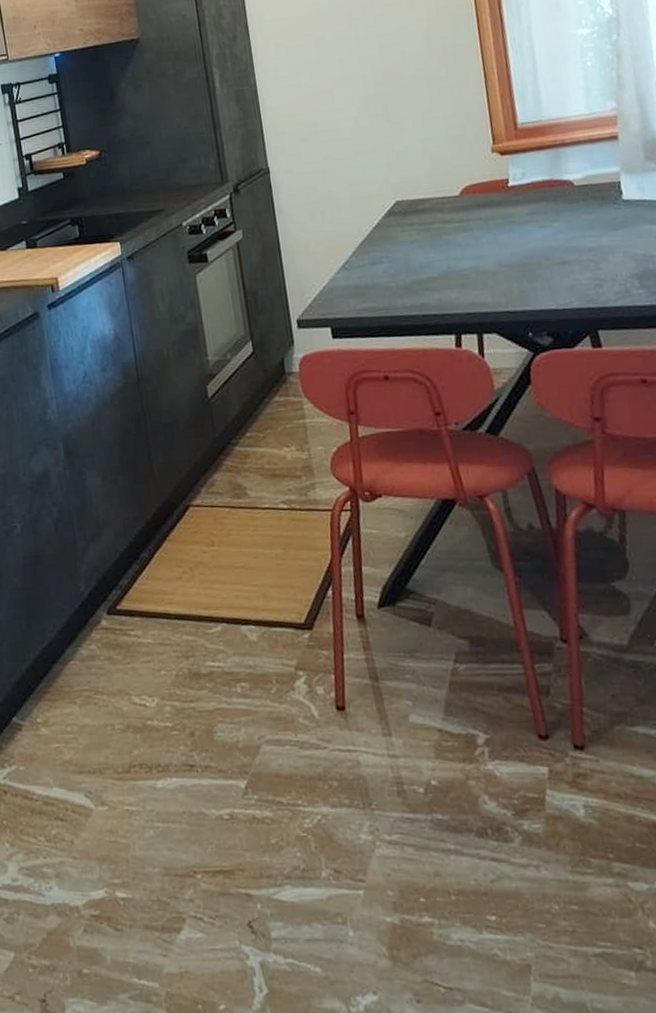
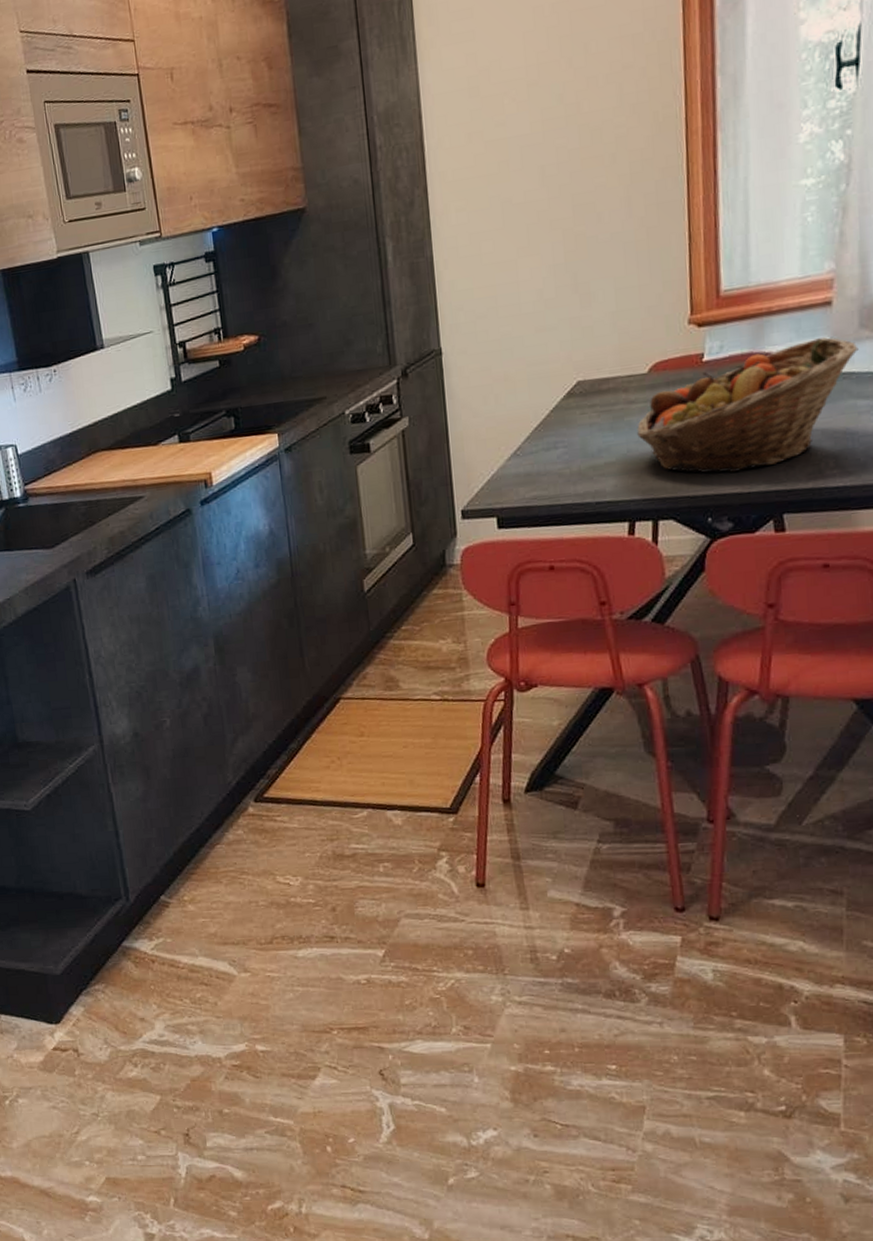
fruit basket: none [454,168,647,291] -> present [637,337,859,473]

